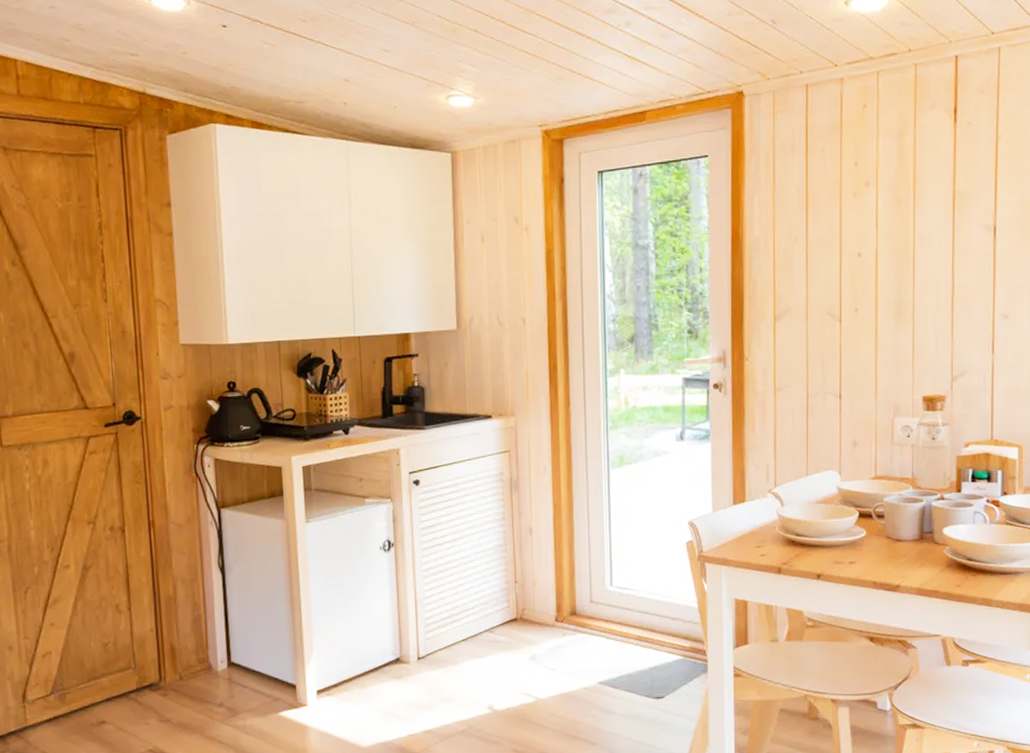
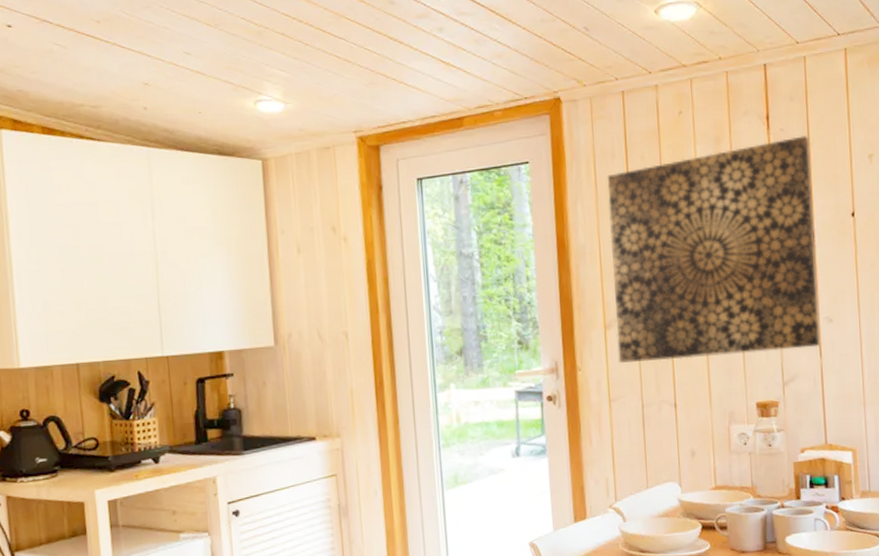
wall art: none [785,129,998,354] -> present [607,136,820,363]

